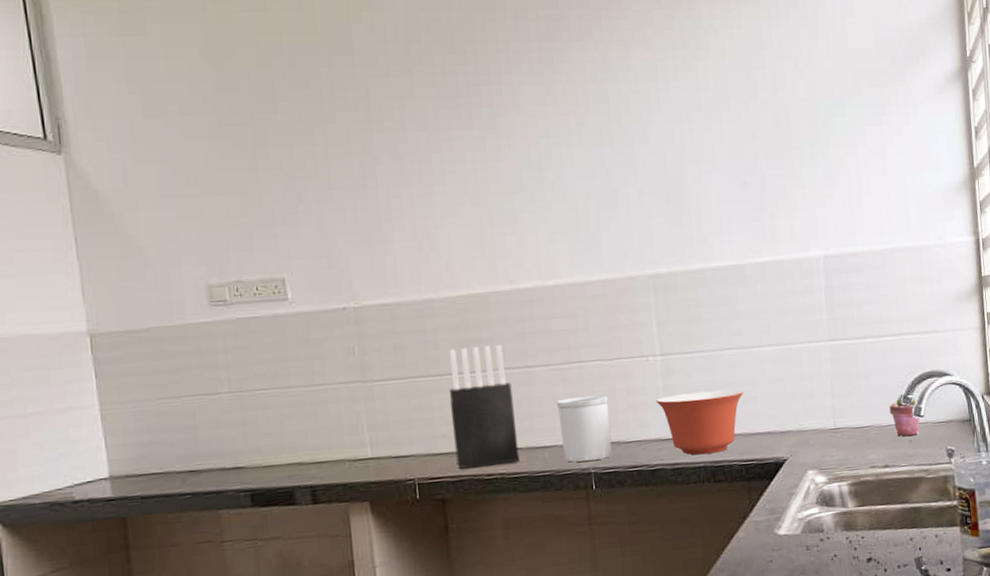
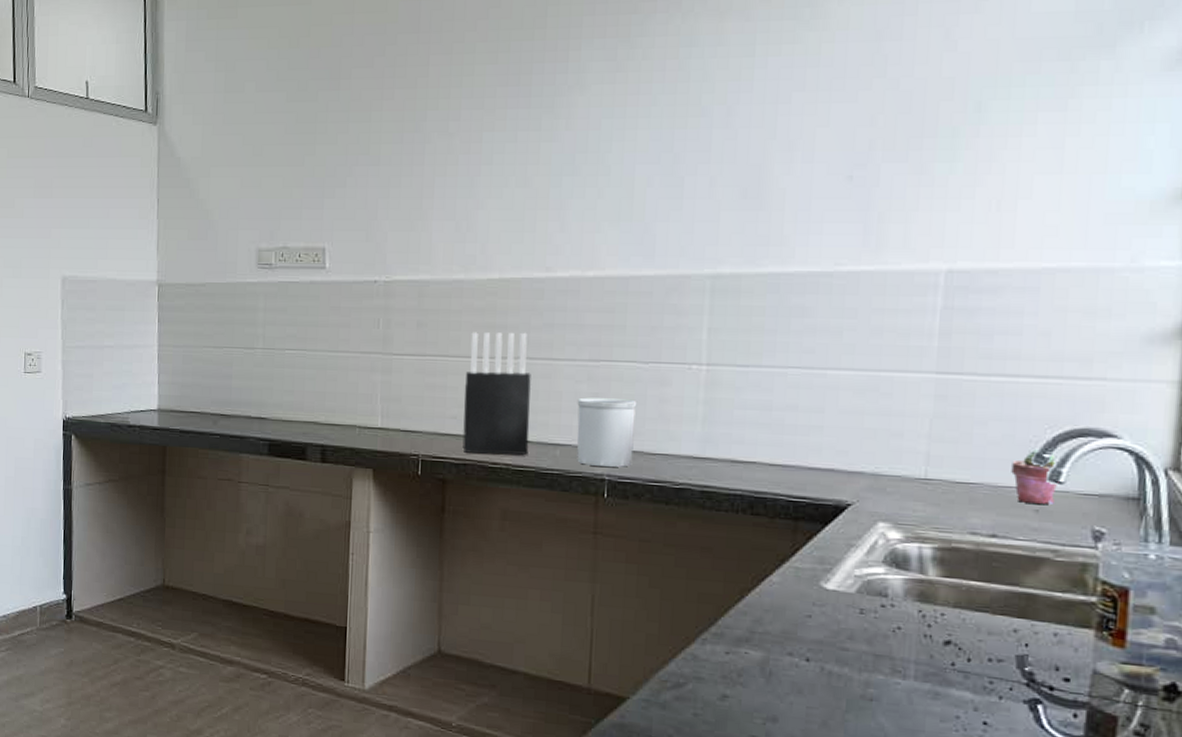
mixing bowl: present [655,390,744,455] -> none [692,410,806,483]

